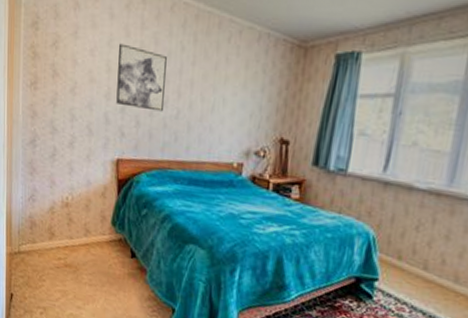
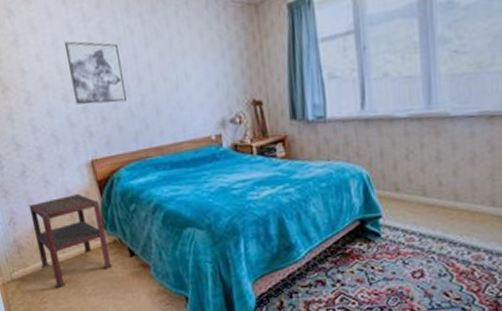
side table: none [48,186,115,270] -> present [28,193,112,288]

